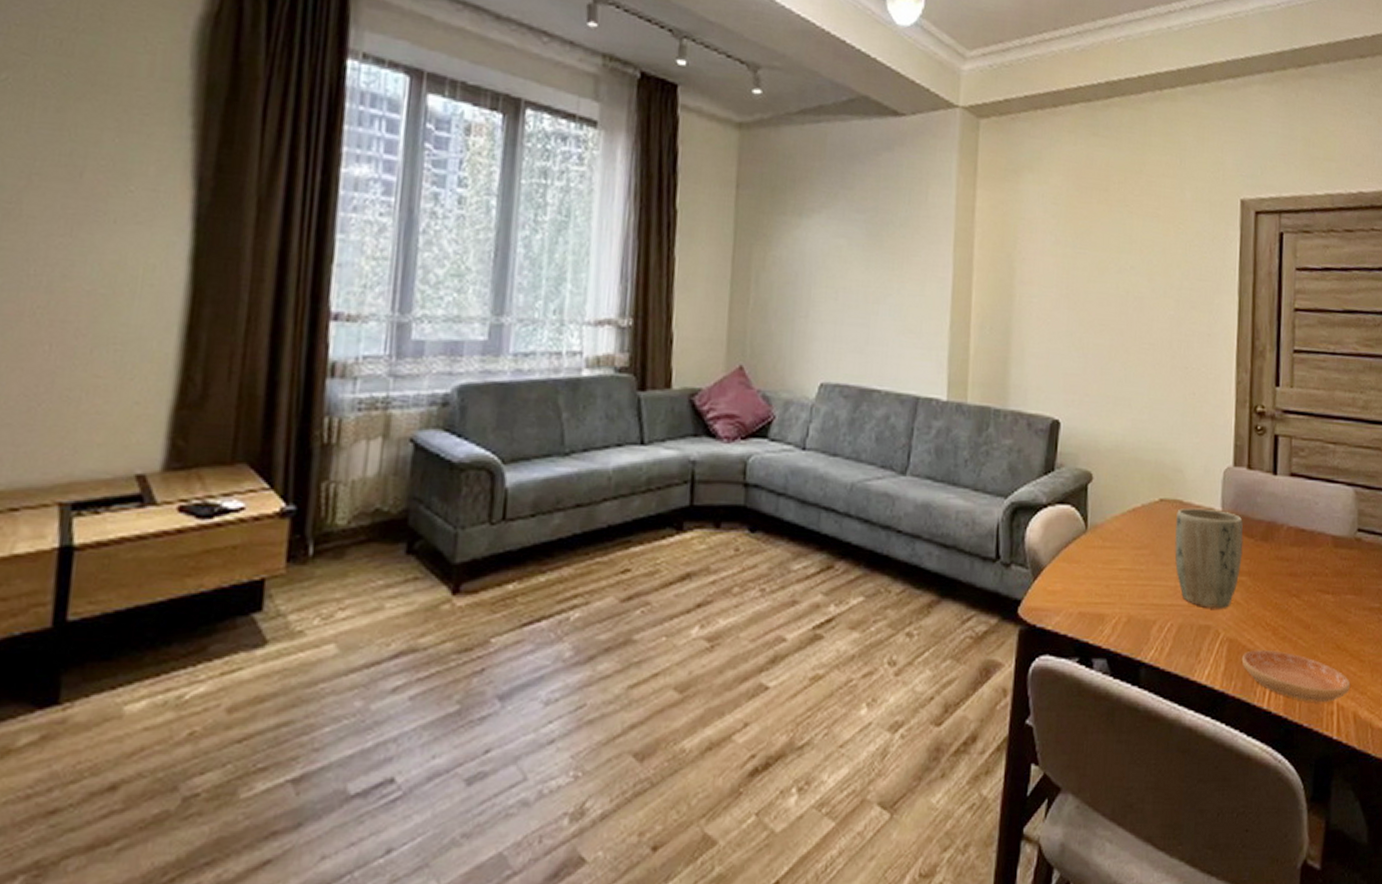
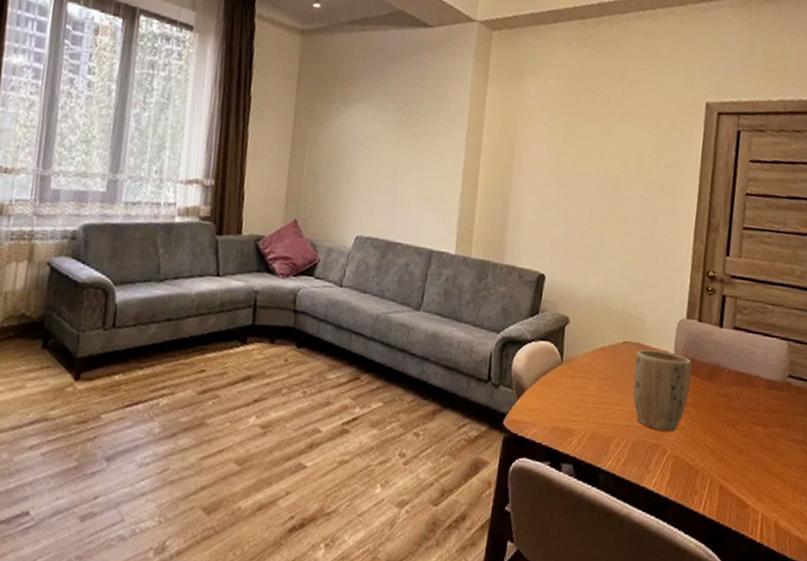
saucer: present [1241,650,1351,702] -> none [683,466,774,512]

